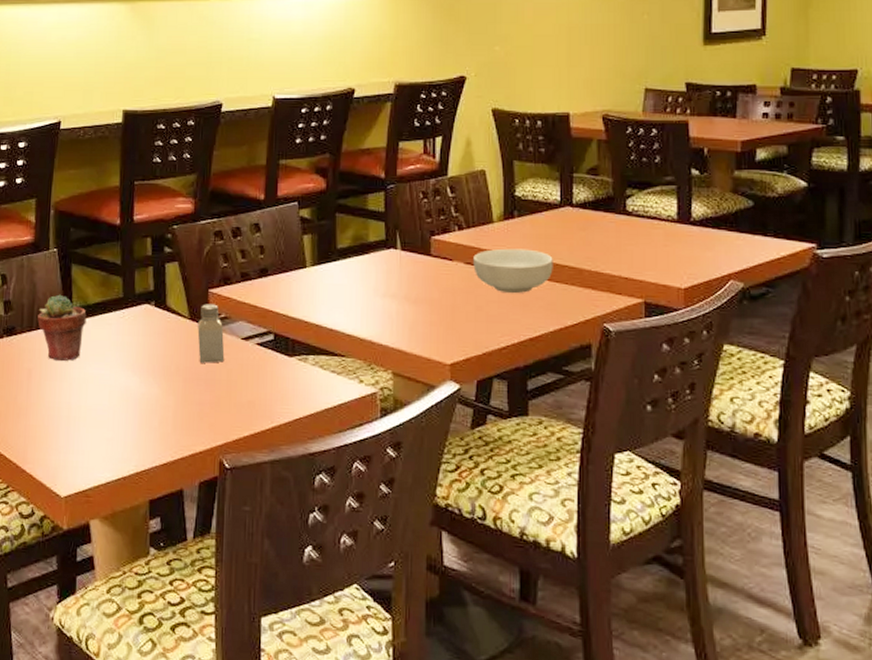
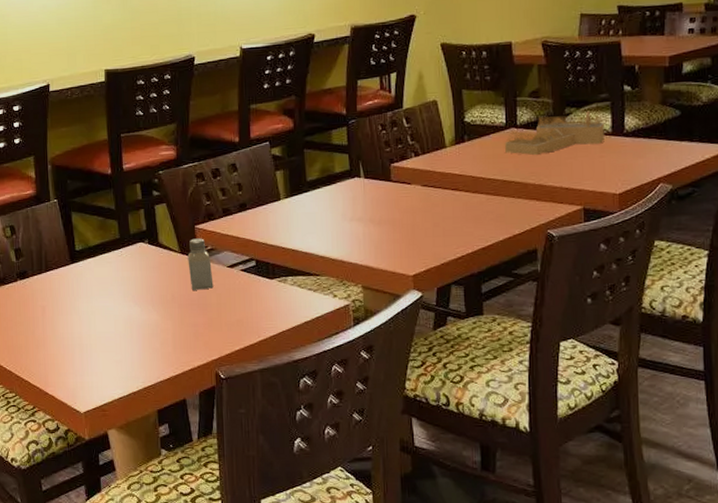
potted succulent: present [37,294,87,361] -> none [45,239,89,297]
cereal bowl: present [473,248,553,294] -> none [429,169,501,210]
house frame: none [559,194,669,239] -> present [505,111,605,156]

